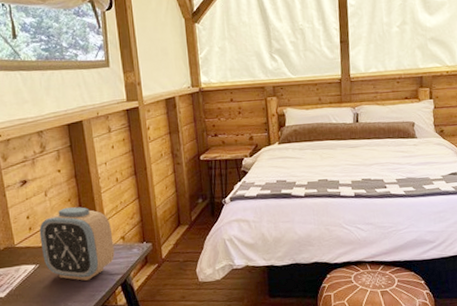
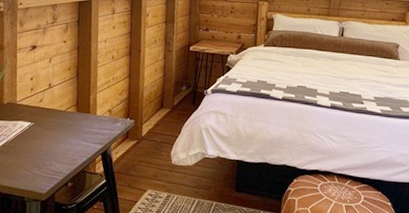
alarm clock: present [39,207,115,281] -> none [38,75,102,145]

